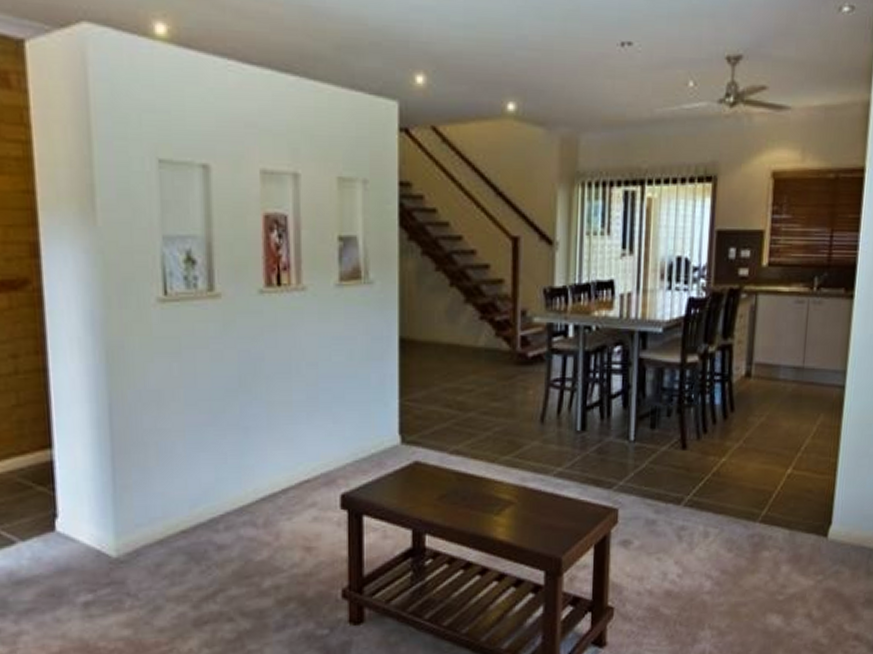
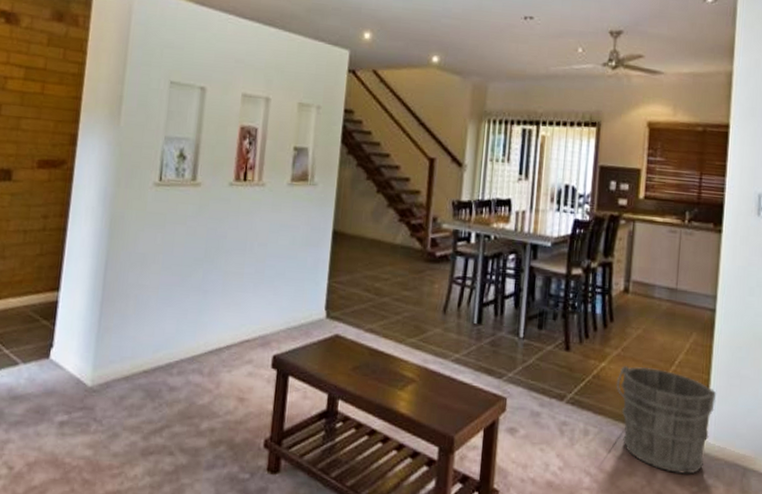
bucket: none [737,456,844,564] -> present [616,366,717,474]

